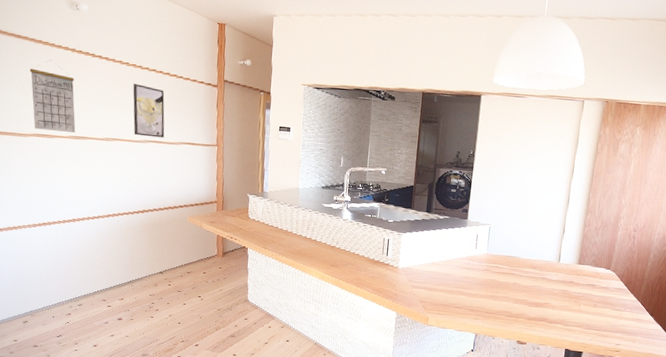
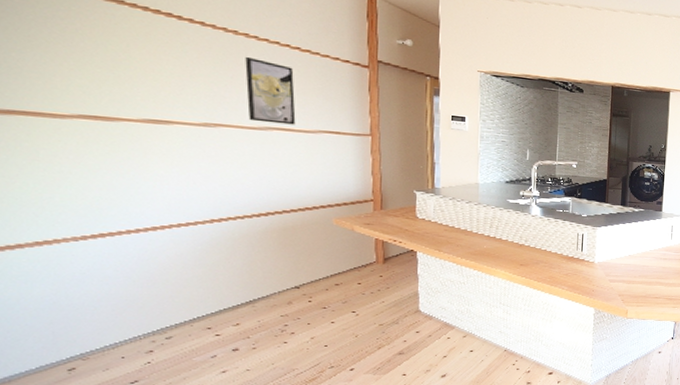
calendar: present [29,59,76,133] -> none [67,17,153,115]

